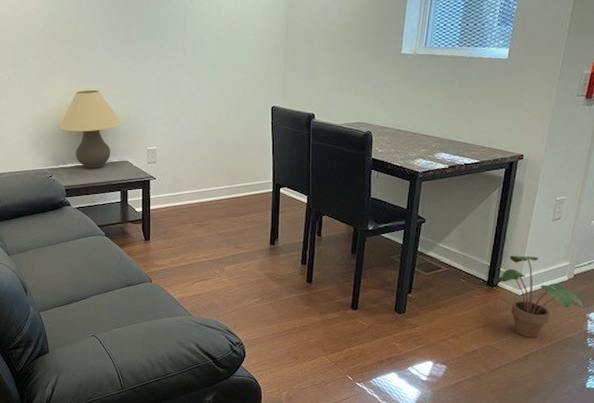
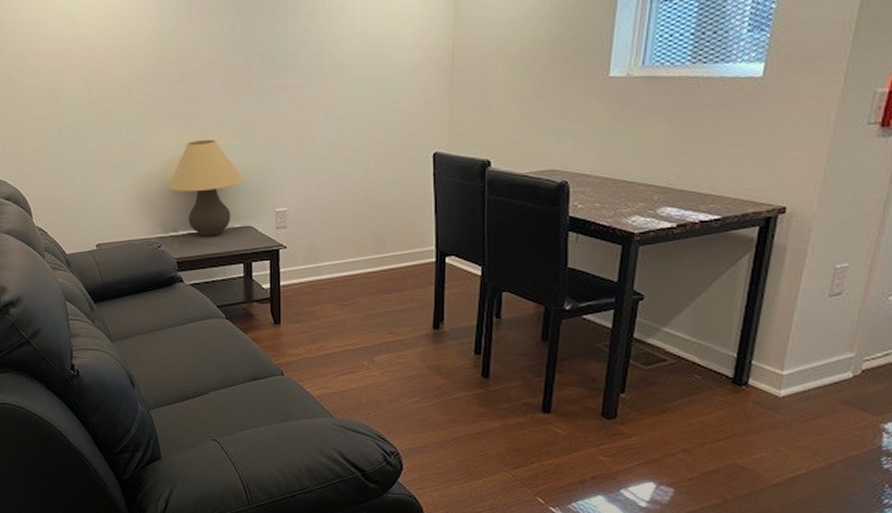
potted plant: present [493,255,583,338] -> none [742,343,876,455]

